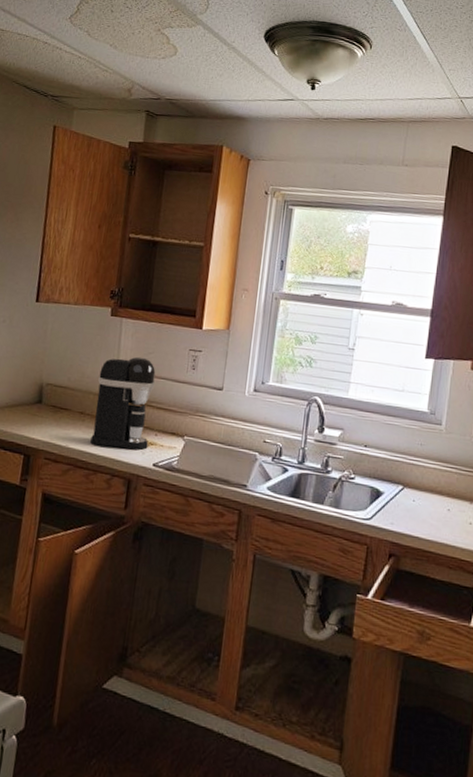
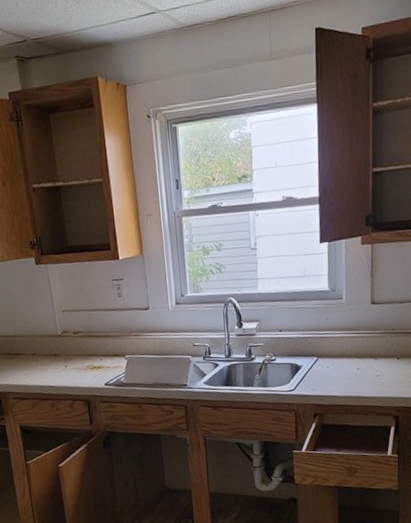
coffee maker: present [90,356,156,450] -> none [39,295,97,379]

